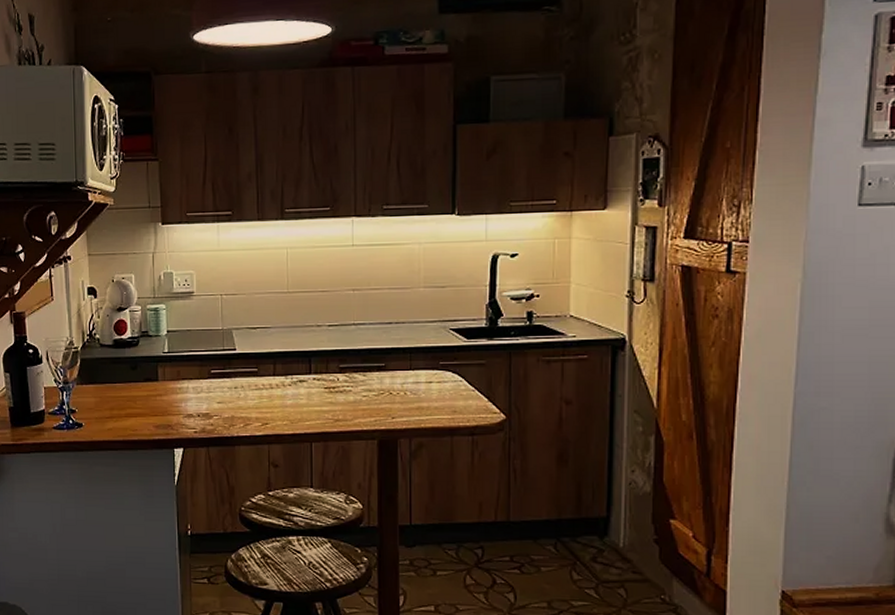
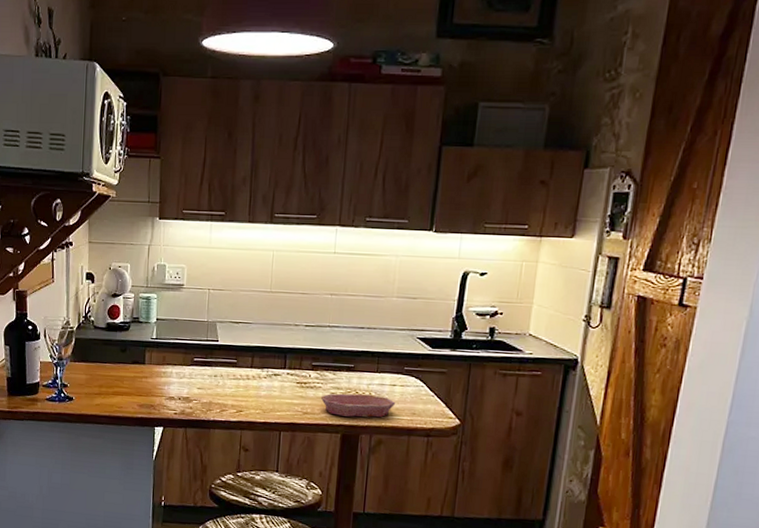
bowl: none [351,394,434,420] -> present [320,393,396,418]

